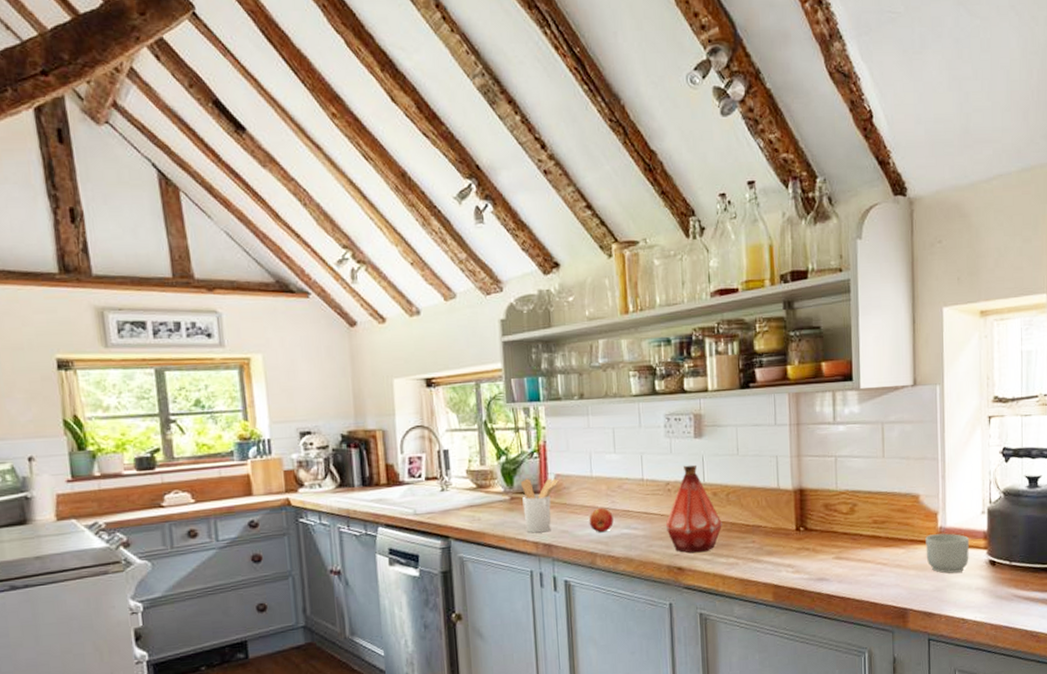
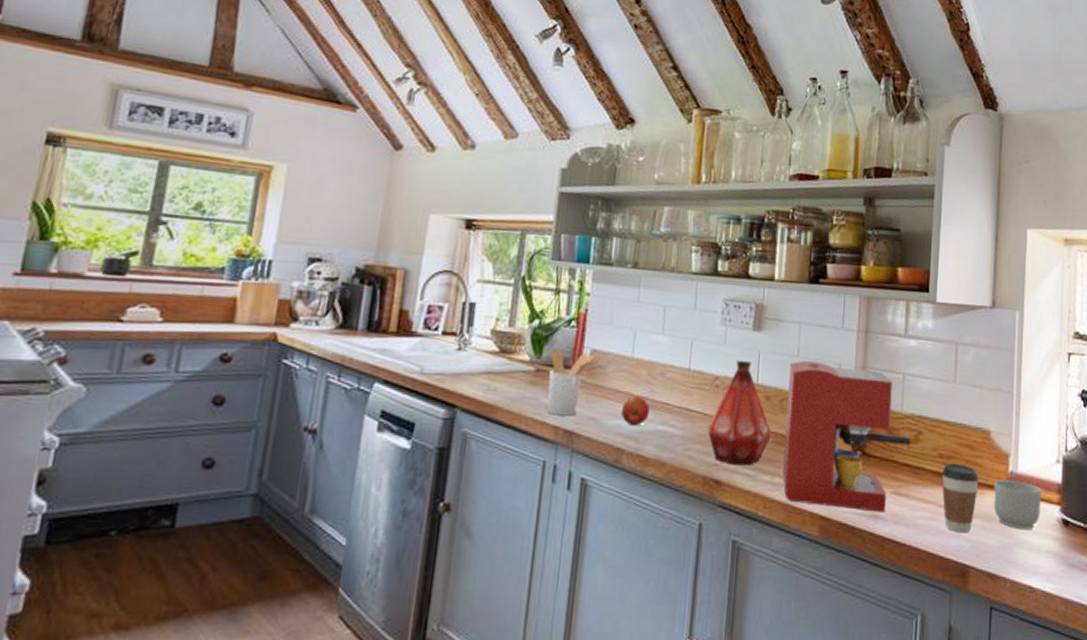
coffee maker: none [732,456,847,577] -> present [782,360,911,512]
coffee cup: none [877,526,911,583] -> present [941,464,979,533]

